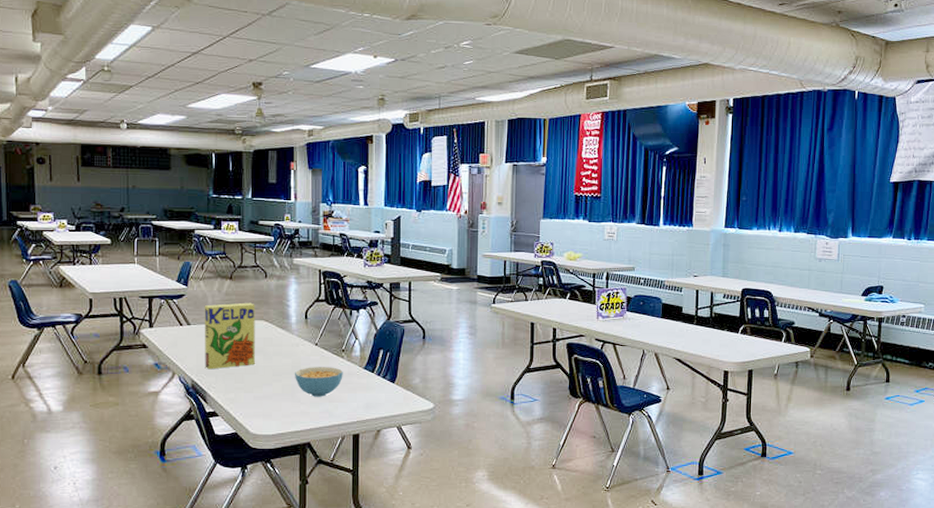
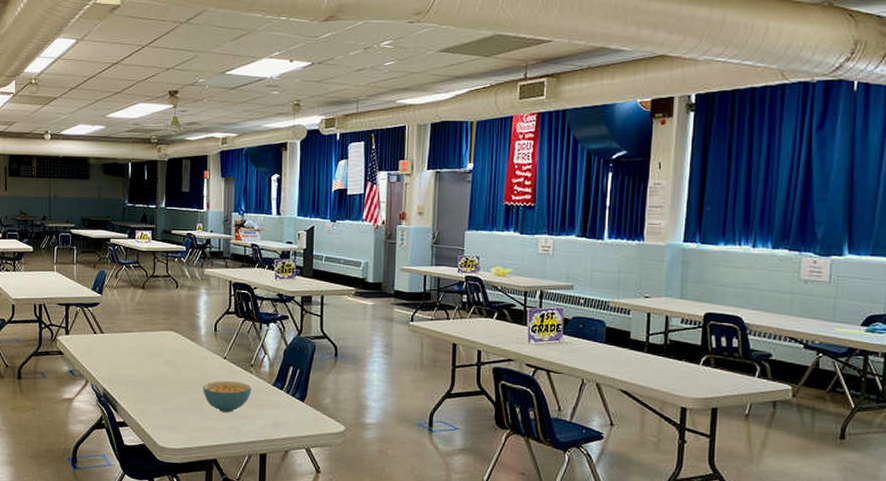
cereal box: present [204,302,255,370] -> none [116,312,166,379]

